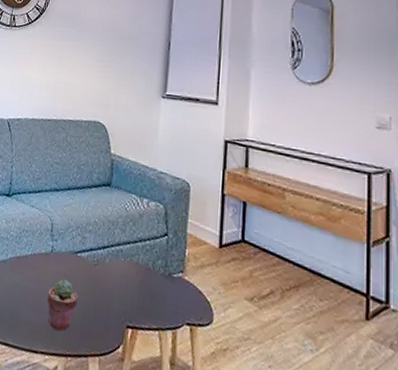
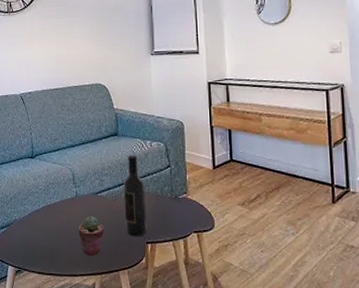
wine bottle: none [104,212,135,318] -> present [123,155,147,237]

